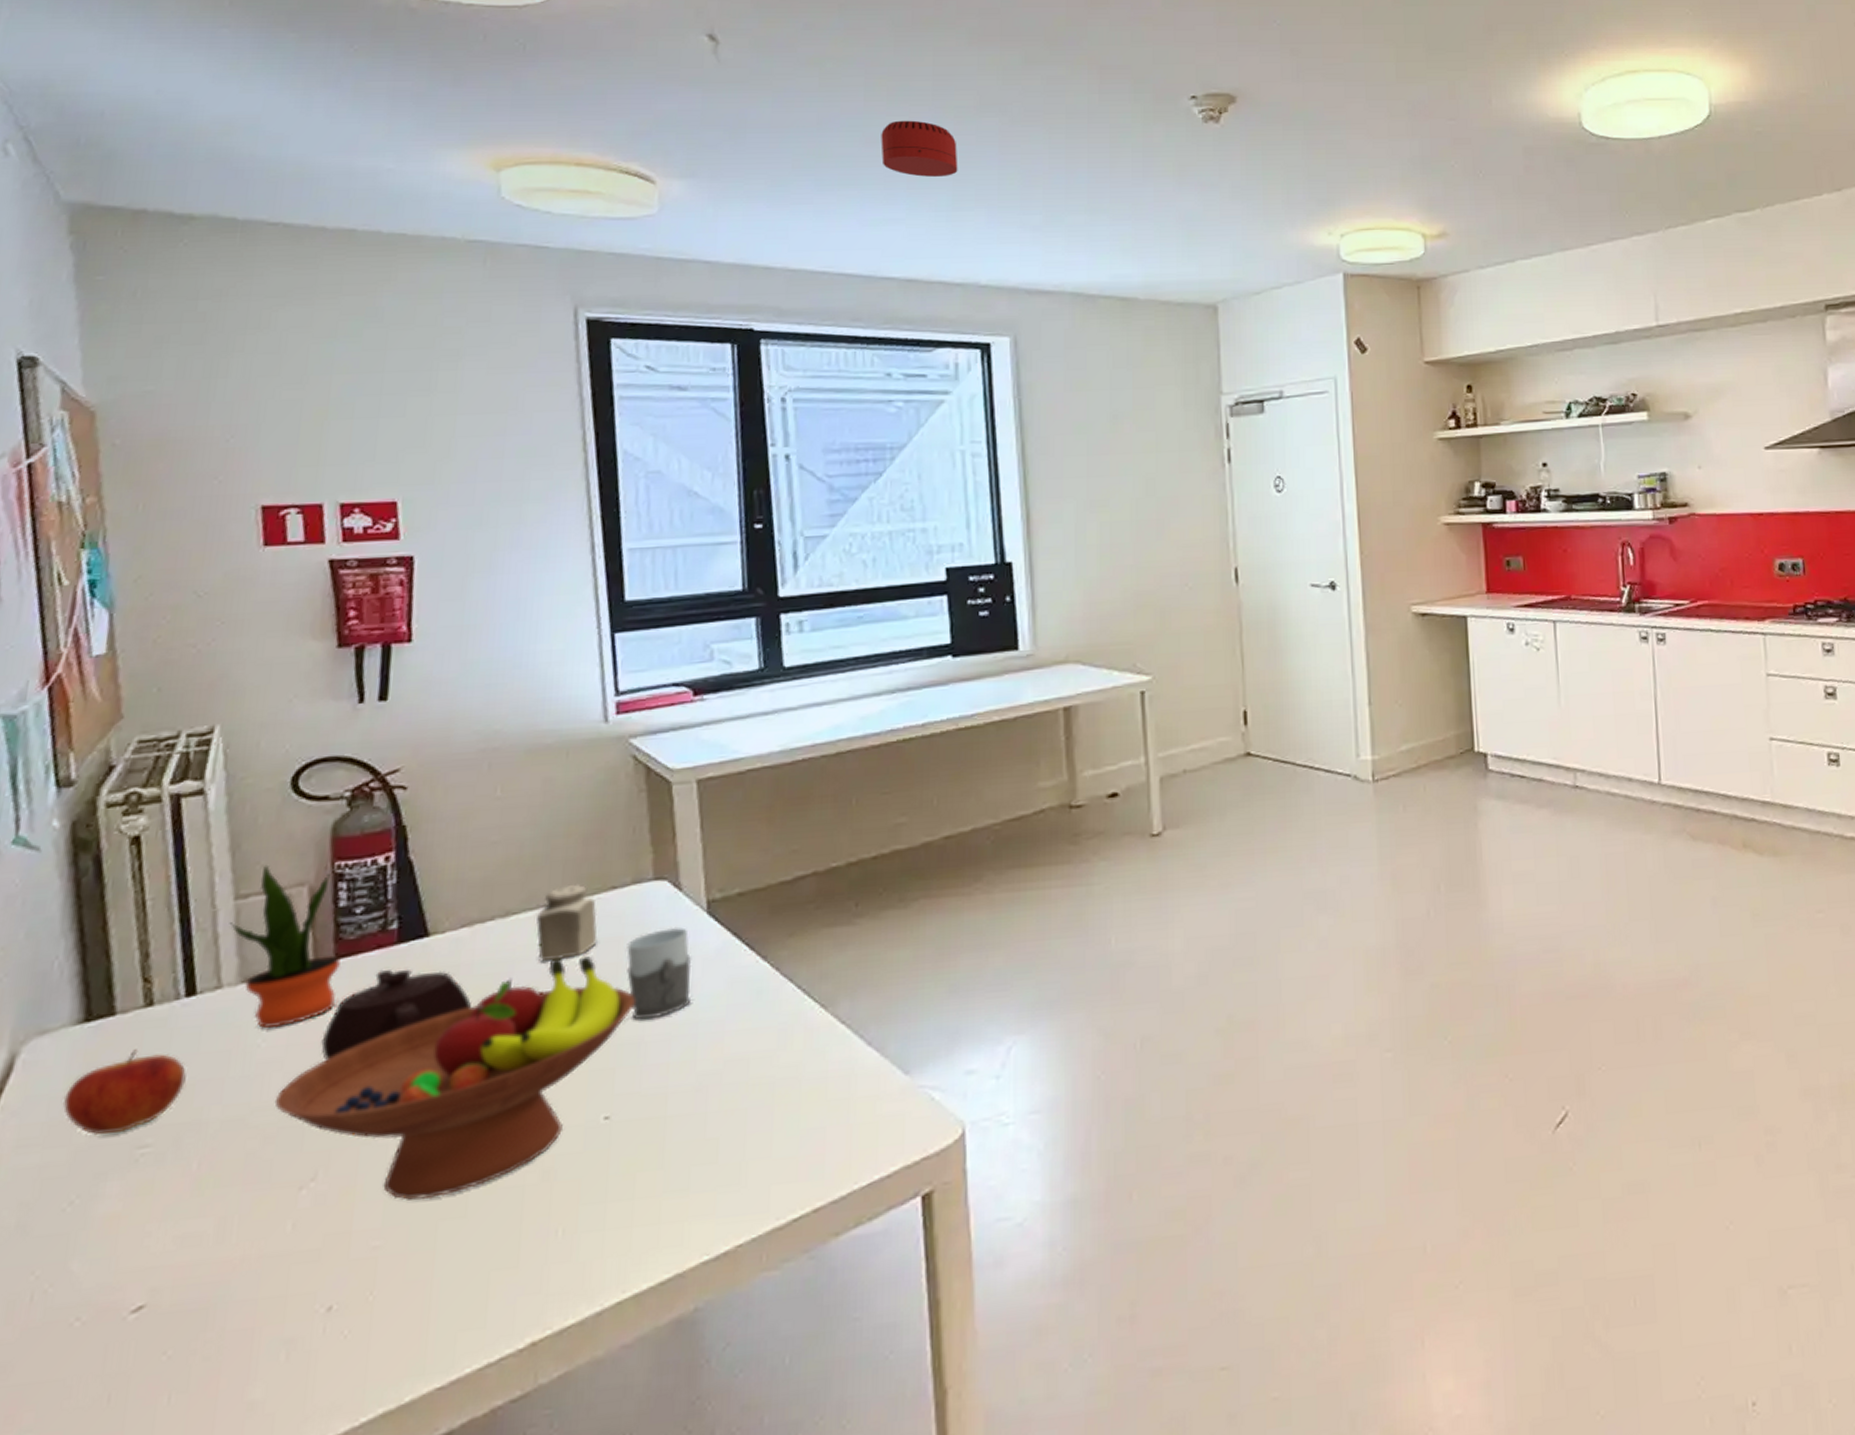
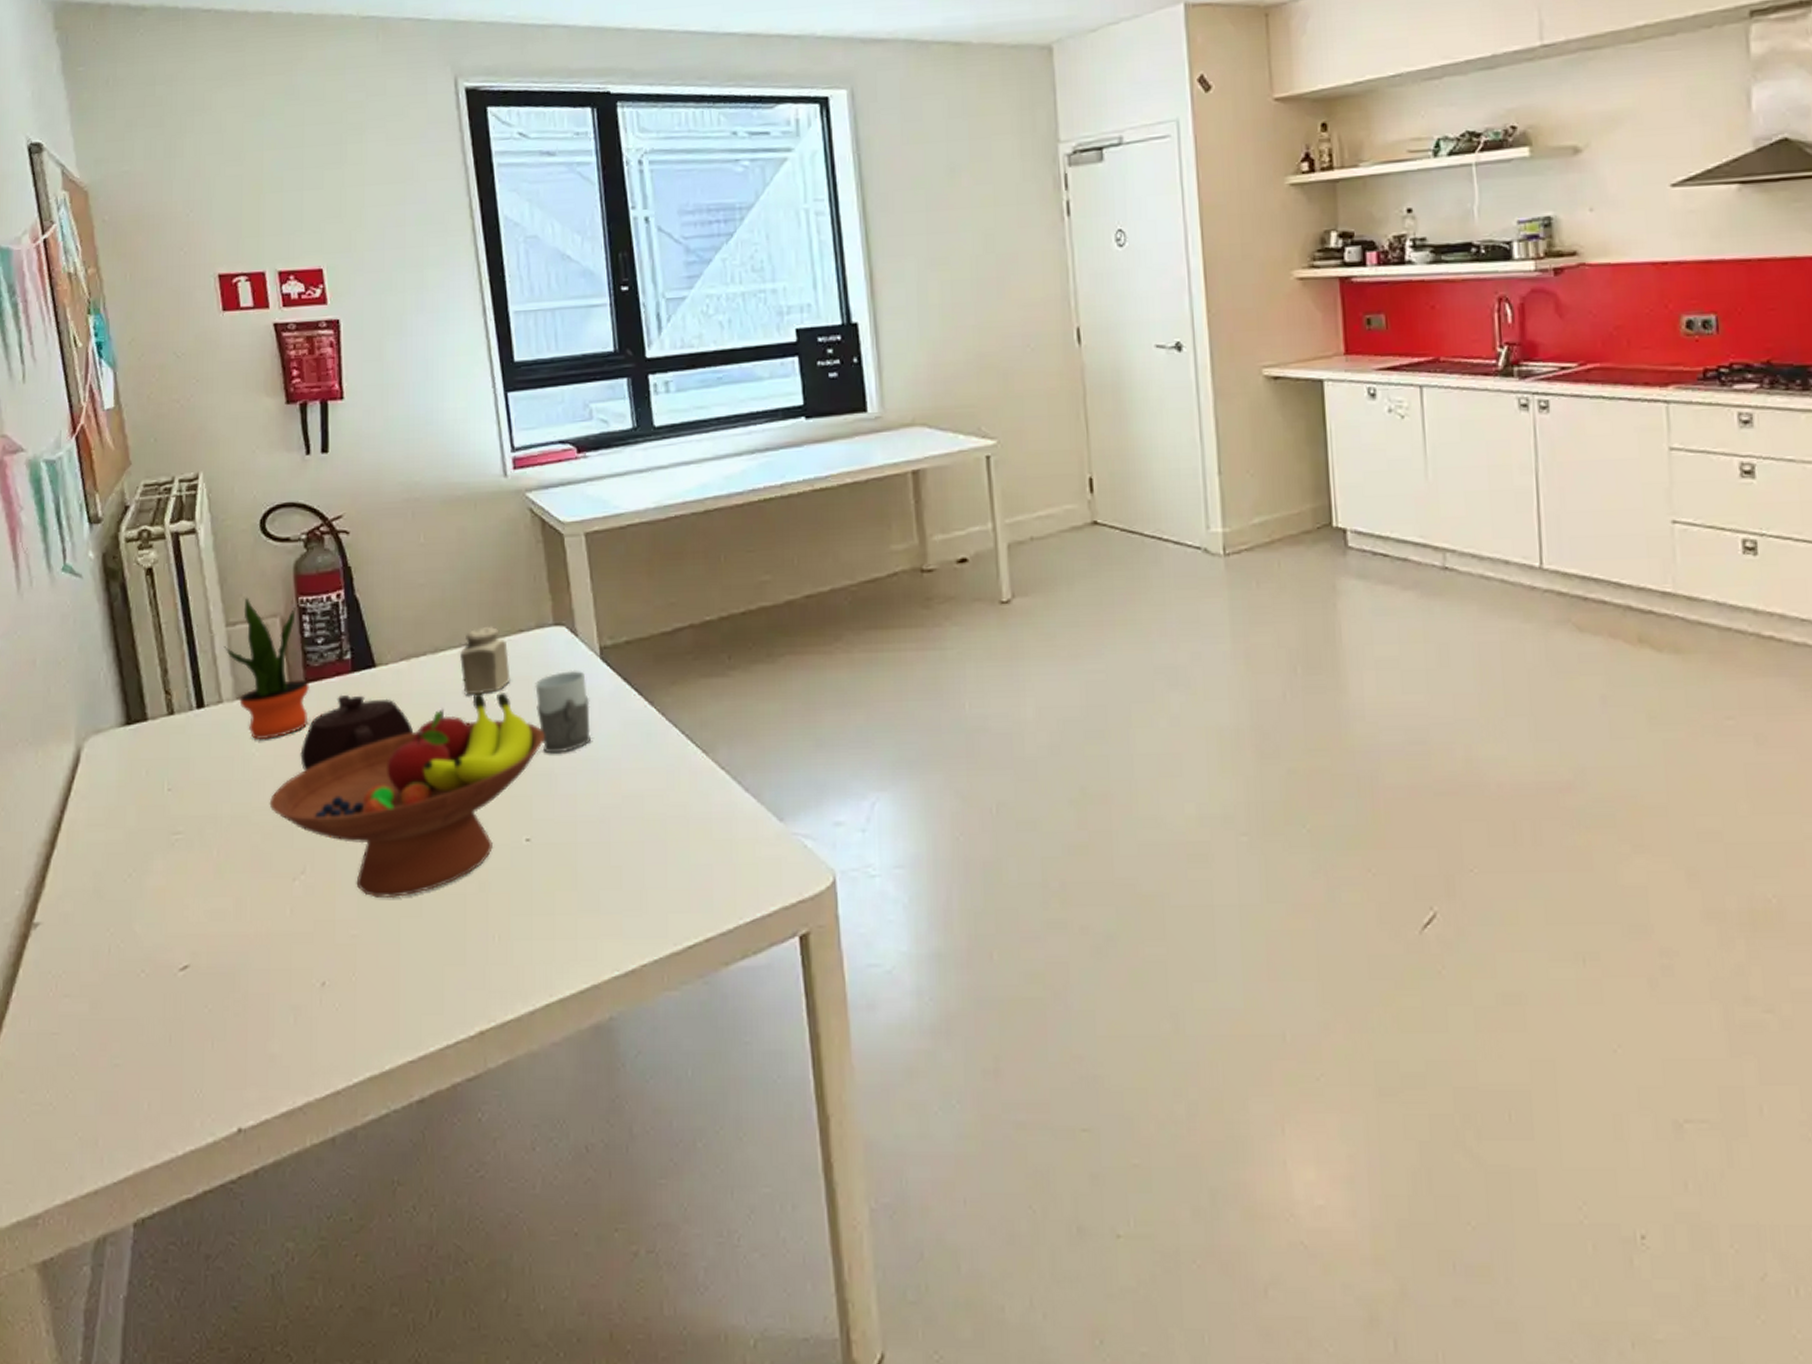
apple: present [62,1049,186,1136] -> none [116,751,203,821]

